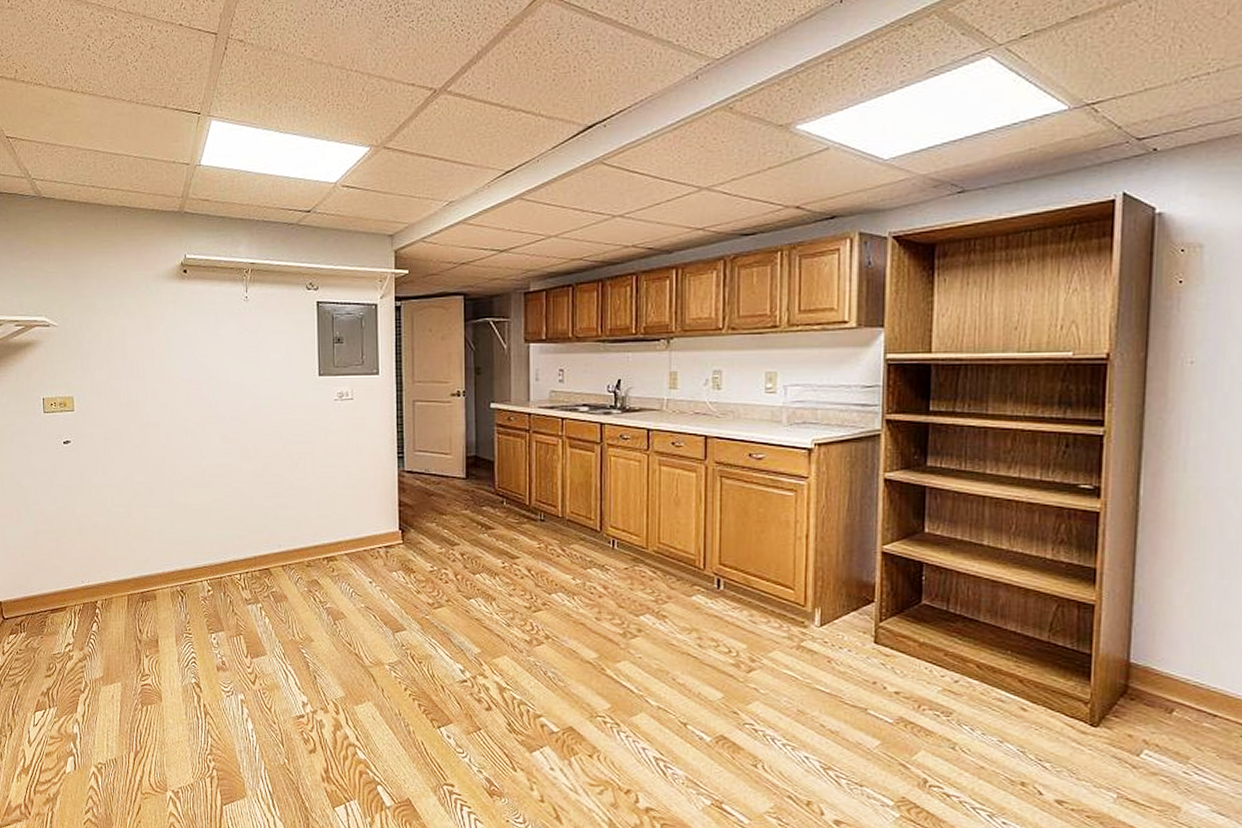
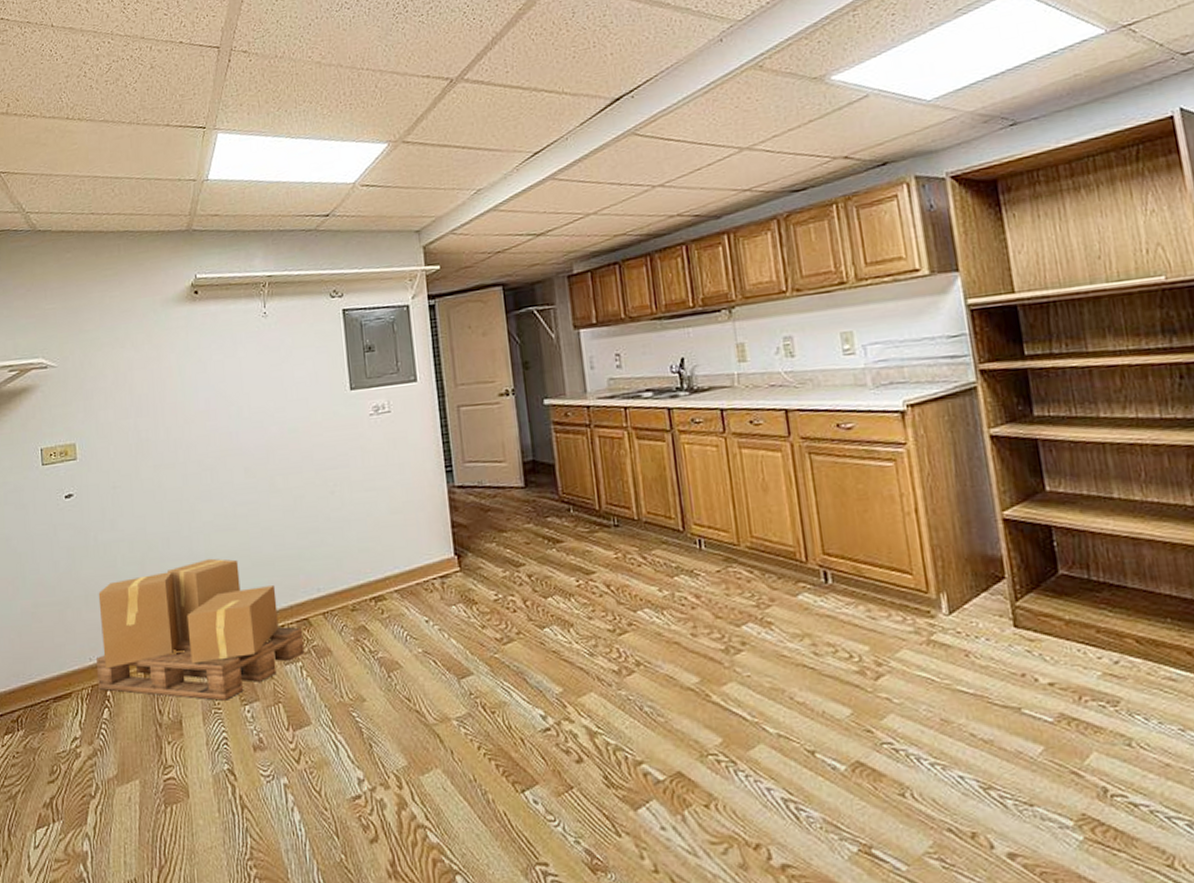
cardboard boxes: none [88,509,265,628] -> present [97,558,305,701]

